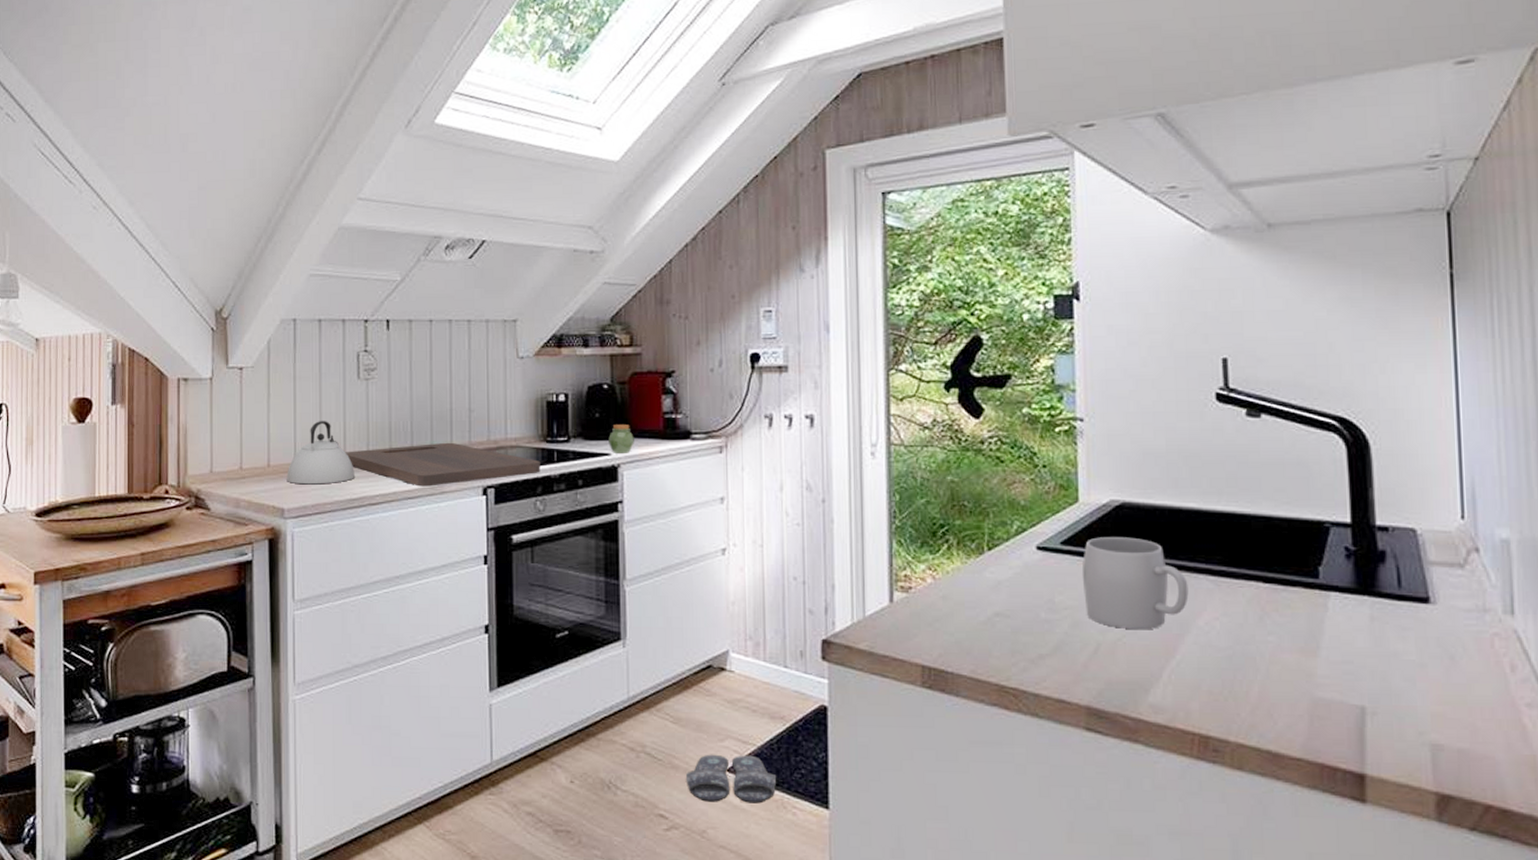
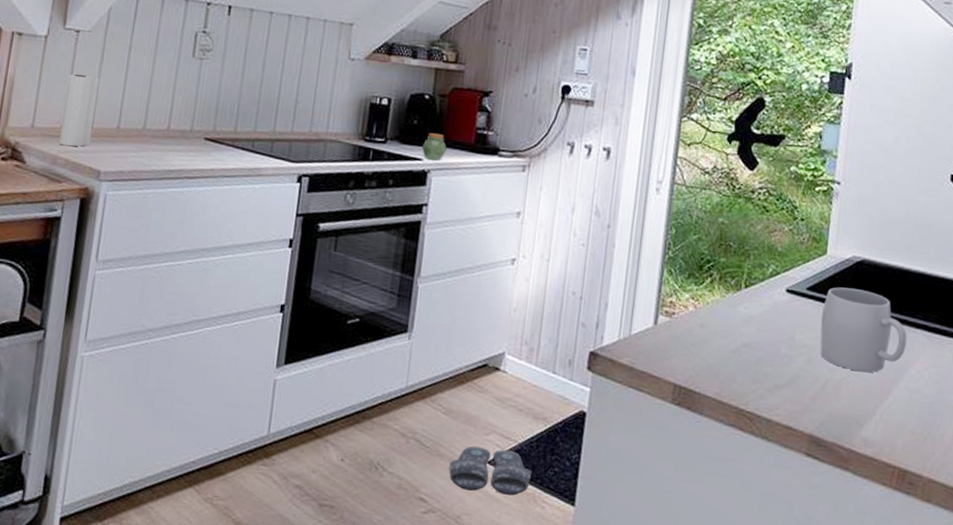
paper towel roll: none [238,412,270,487] -> present [59,74,99,147]
kettle: present [286,420,355,485] -> none [107,91,176,153]
cutting board: present [345,442,540,487] -> none [169,124,356,169]

